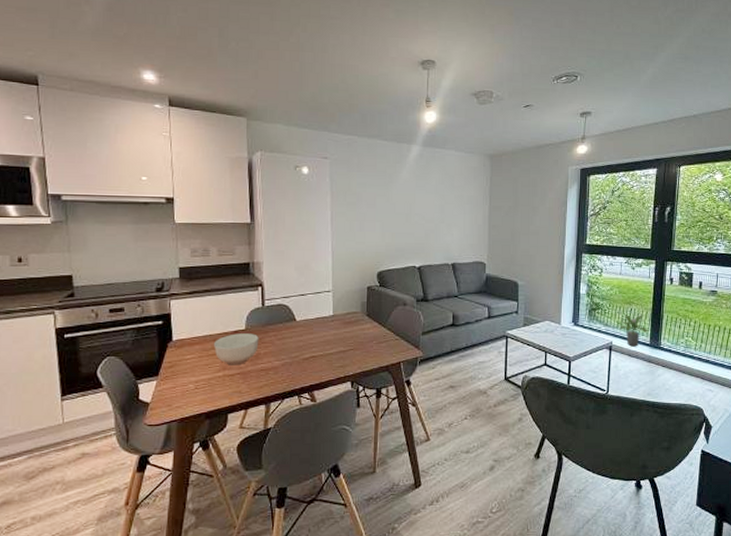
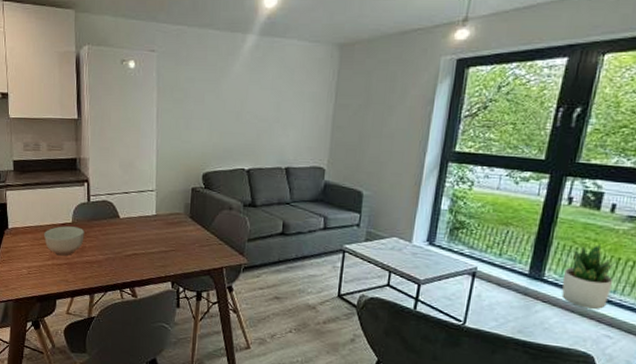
potted plant: present [617,313,649,347] -> none [486,236,529,276]
planter: none [674,314,709,368] -> present [561,243,619,309]

